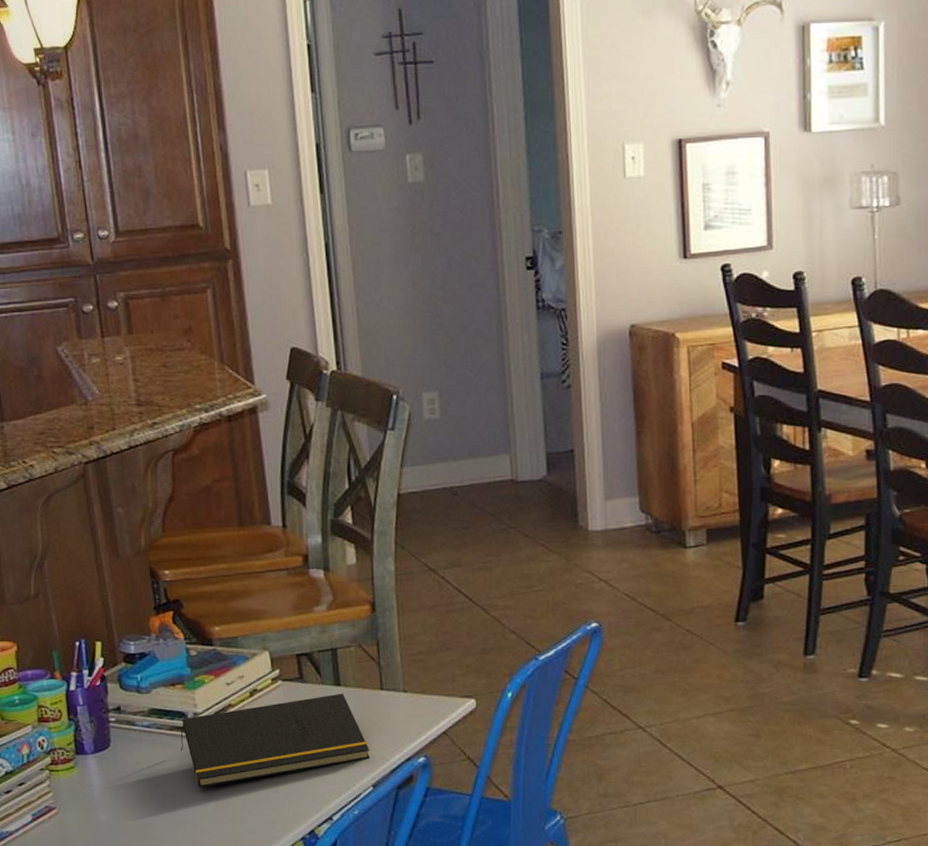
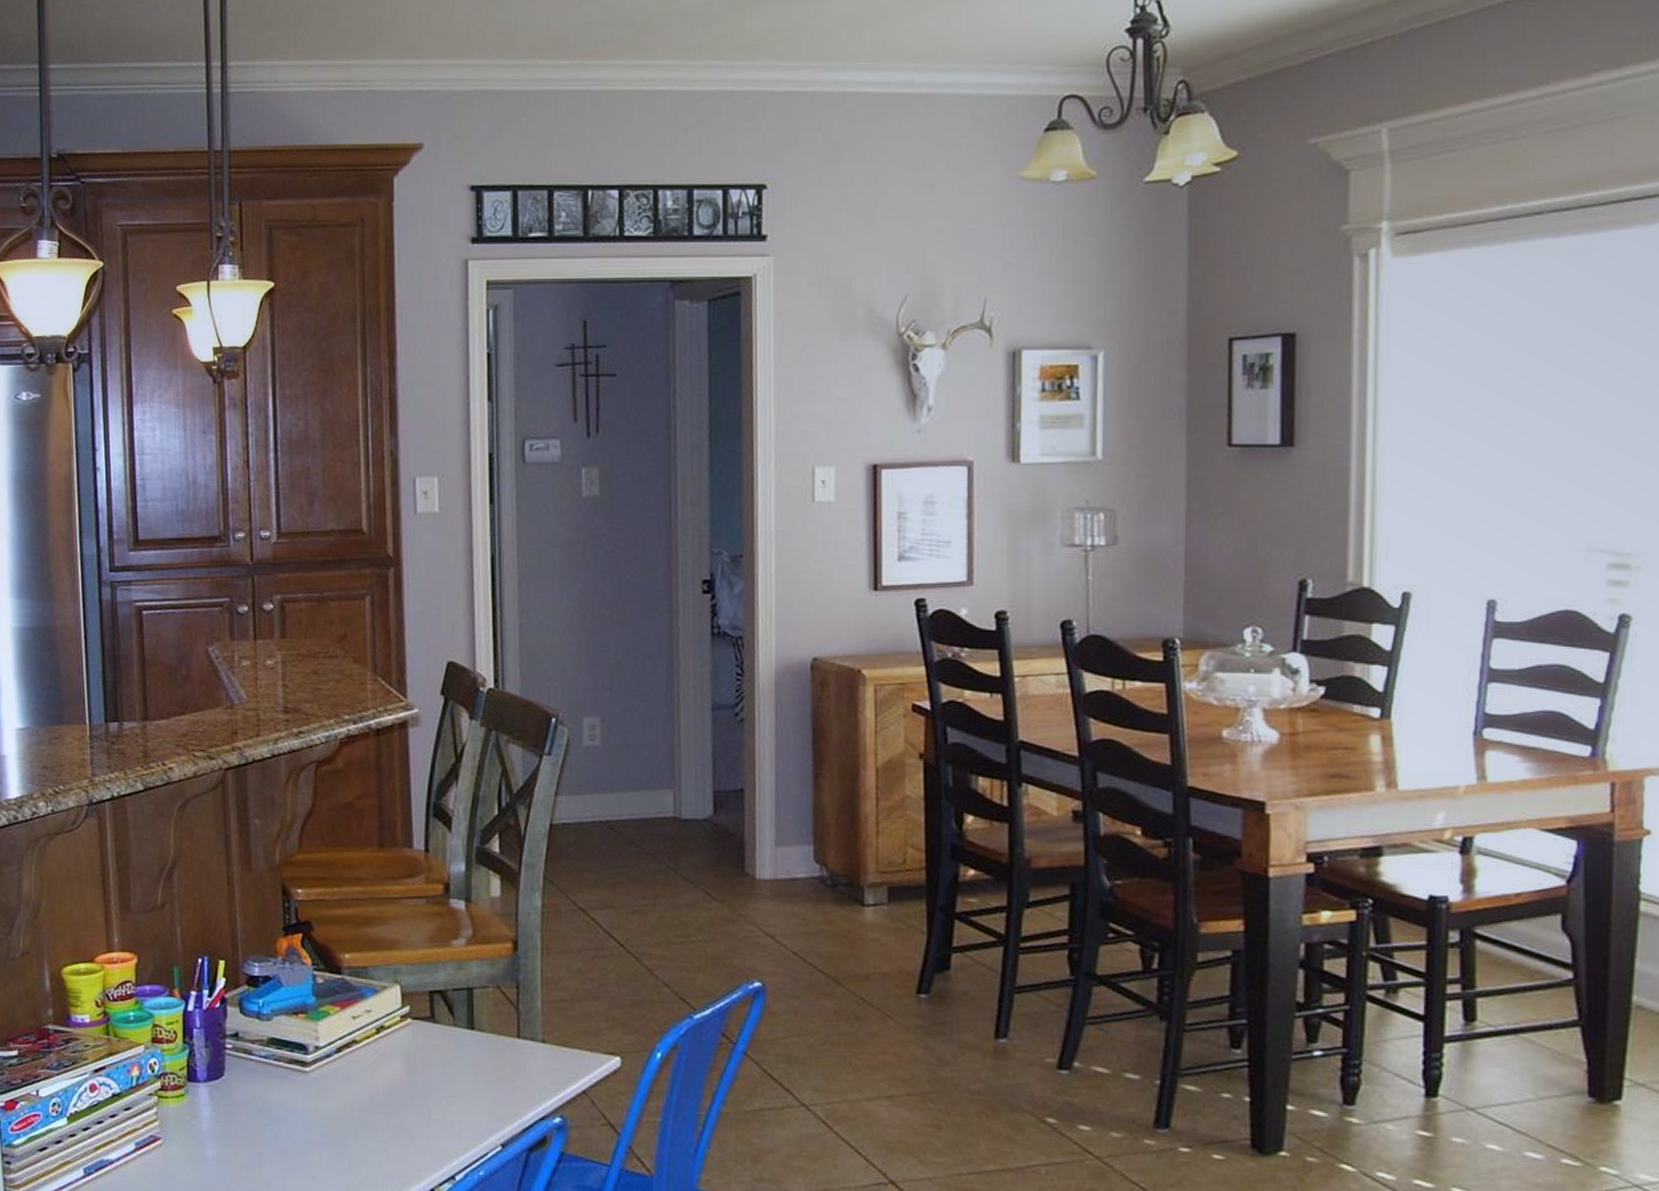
notepad: present [180,693,370,788] -> none [298,1038,500,1130]

